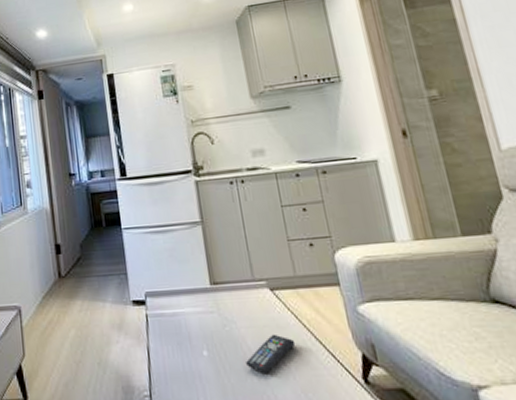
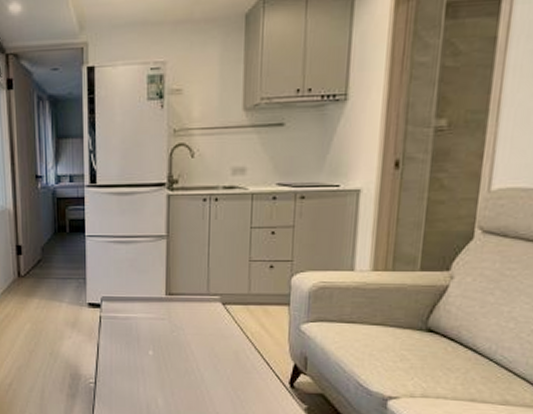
remote control: present [246,334,296,373] -> none [187,342,236,373]

